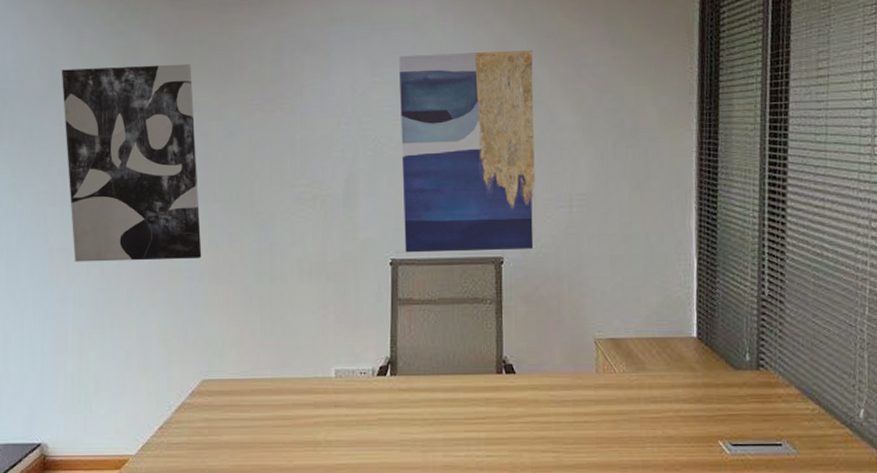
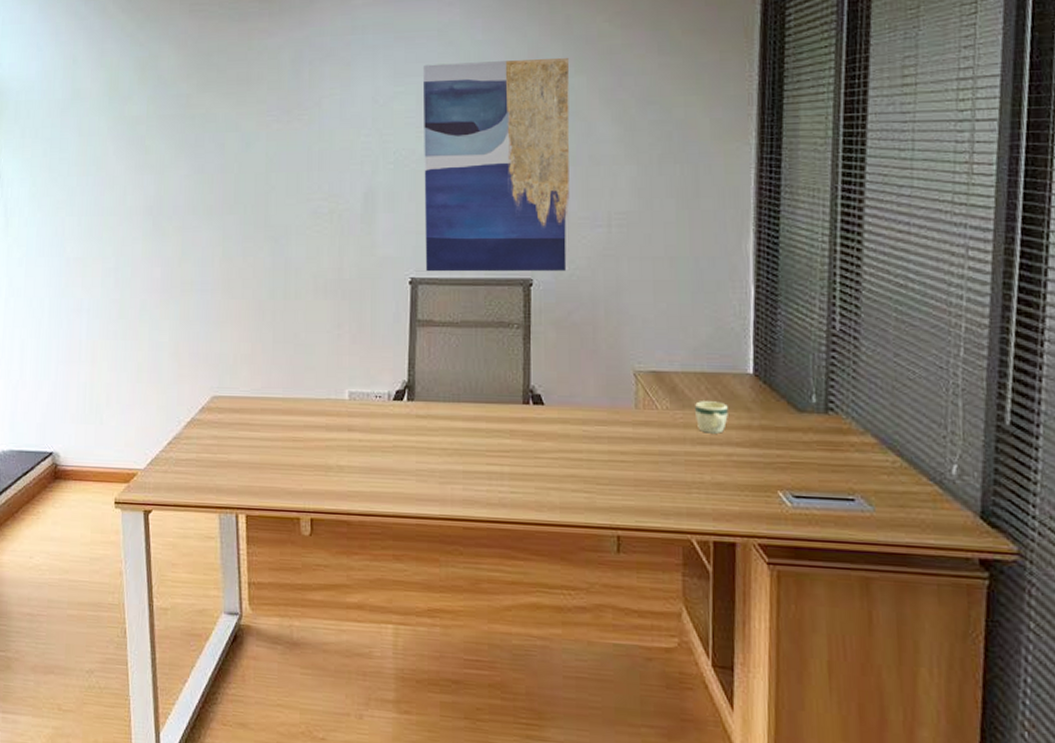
wall art: present [61,63,202,262] -> none [82,74,215,273]
mug: none [648,363,676,392] -> present [695,401,728,434]

